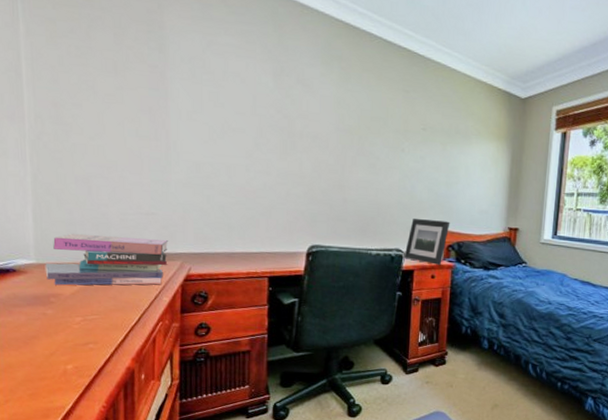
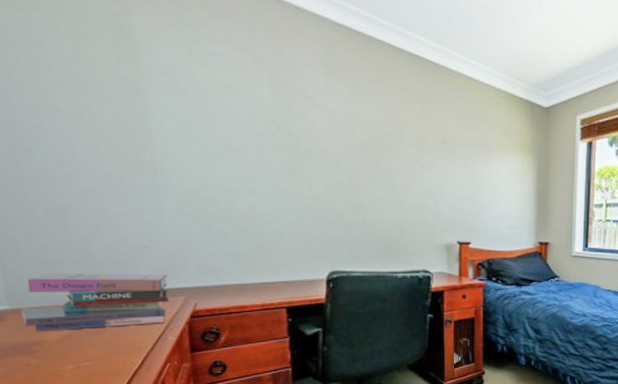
picture frame: present [404,218,450,265] -> none [432,237,479,284]

